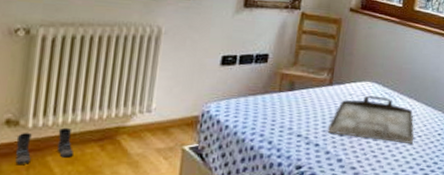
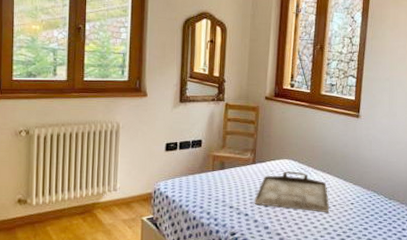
boots: present [15,127,73,164] -> none [26,204,64,233]

